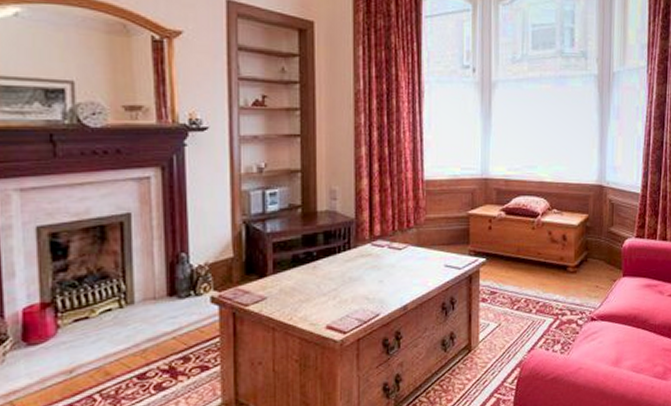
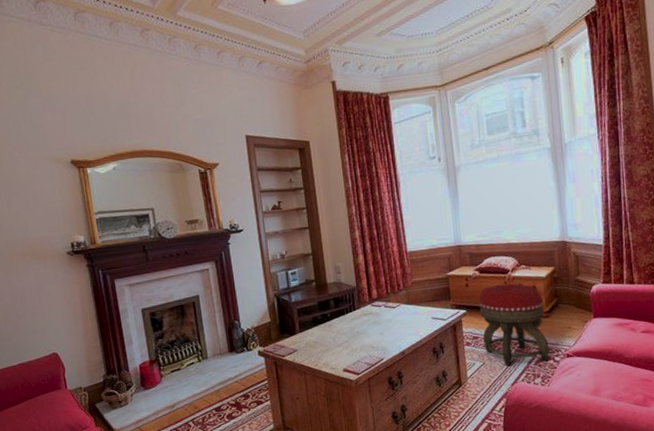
footstool: none [500,229,573,330] -> present [478,283,549,367]

